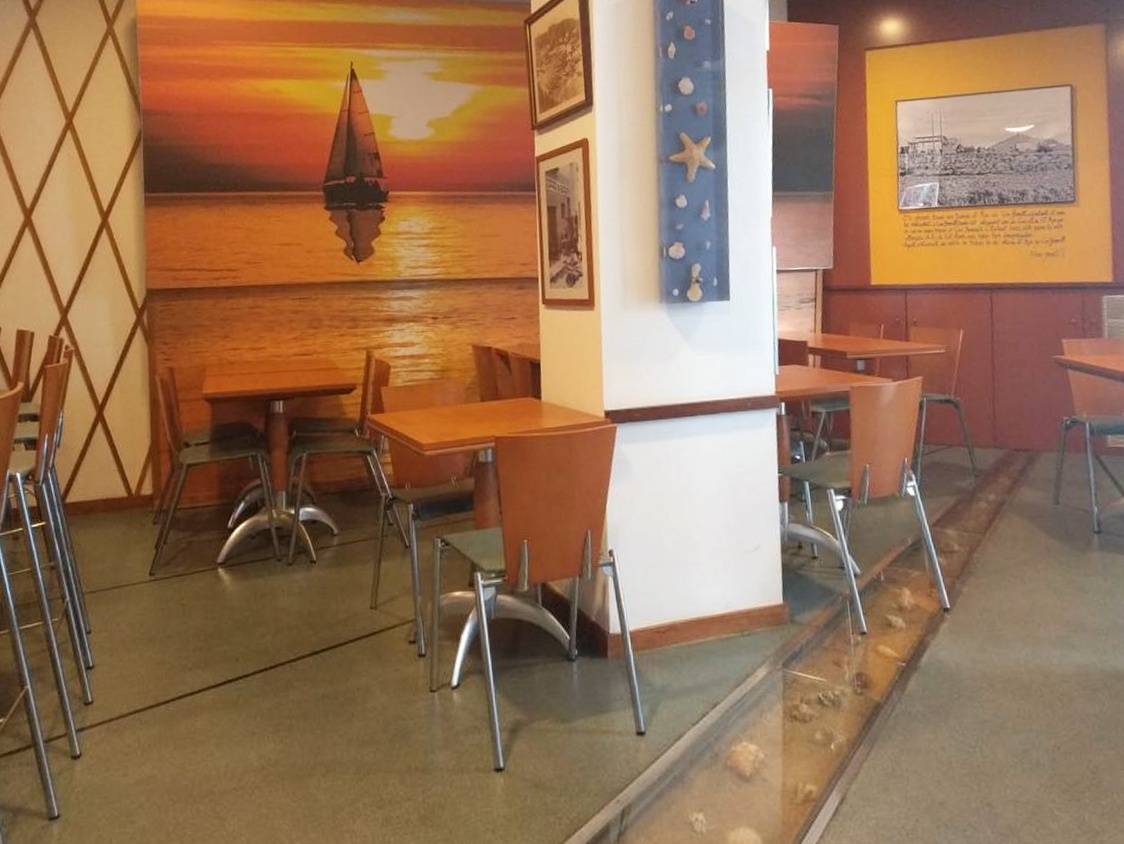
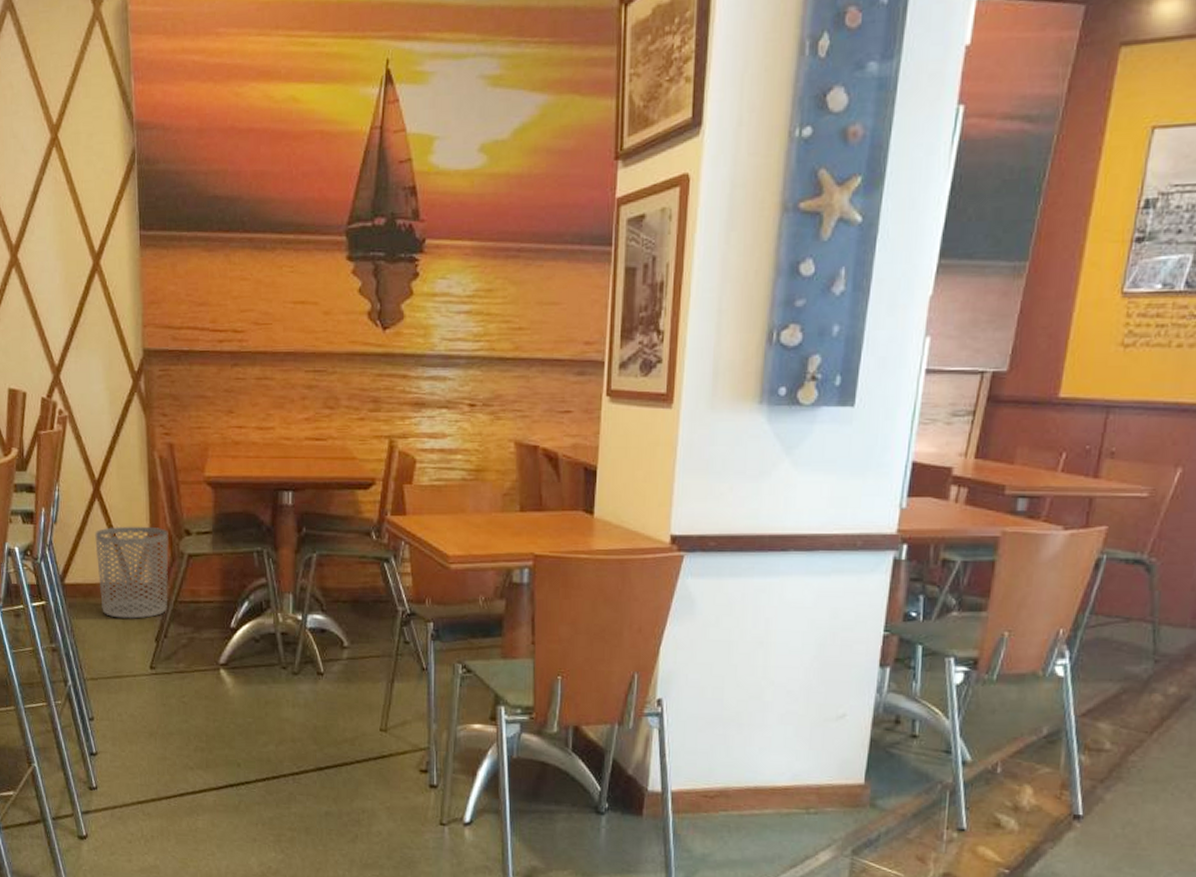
waste bin: none [97,442,169,531] -> present [95,526,169,619]

